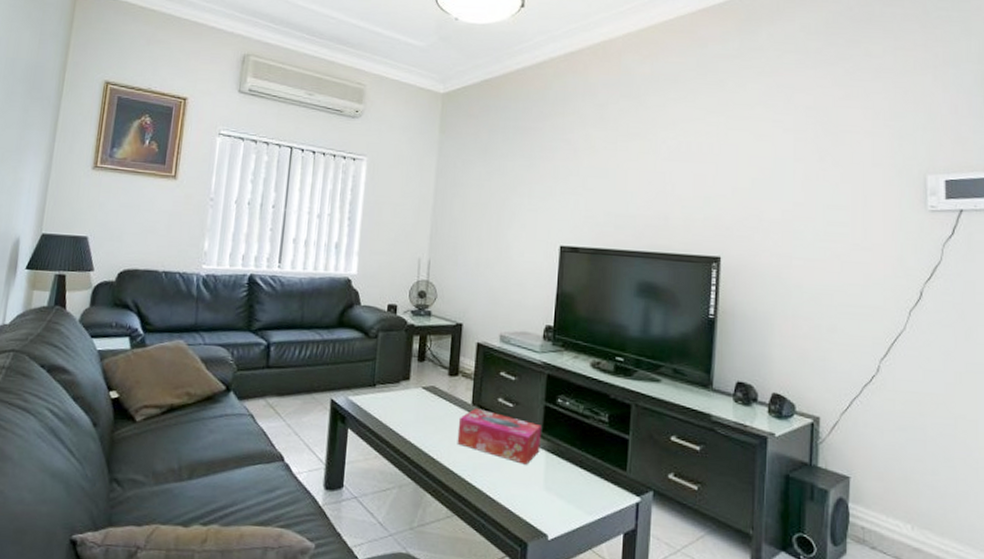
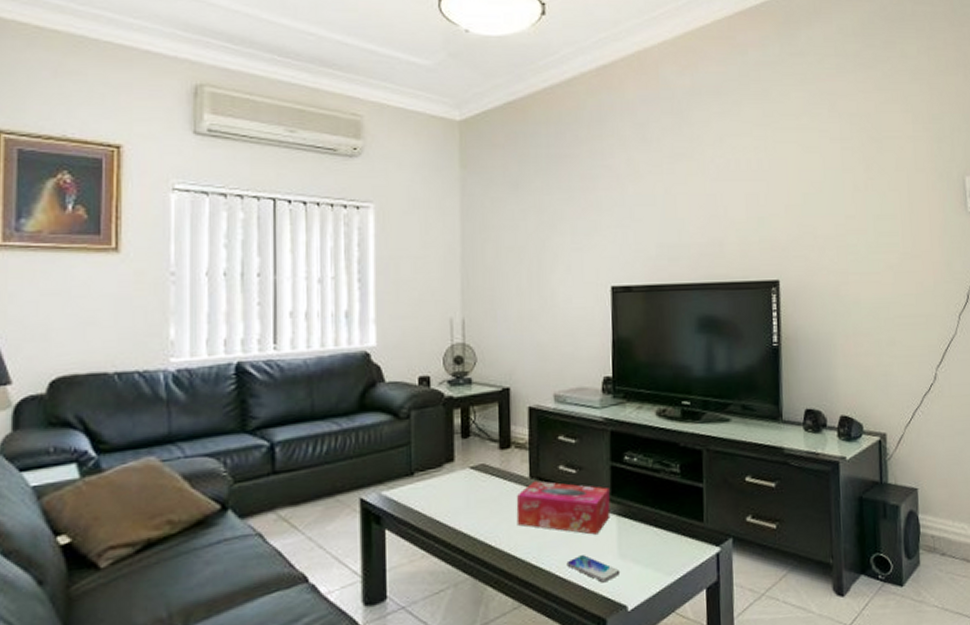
smartphone: none [497,481,545,510] -> present [566,555,621,583]

